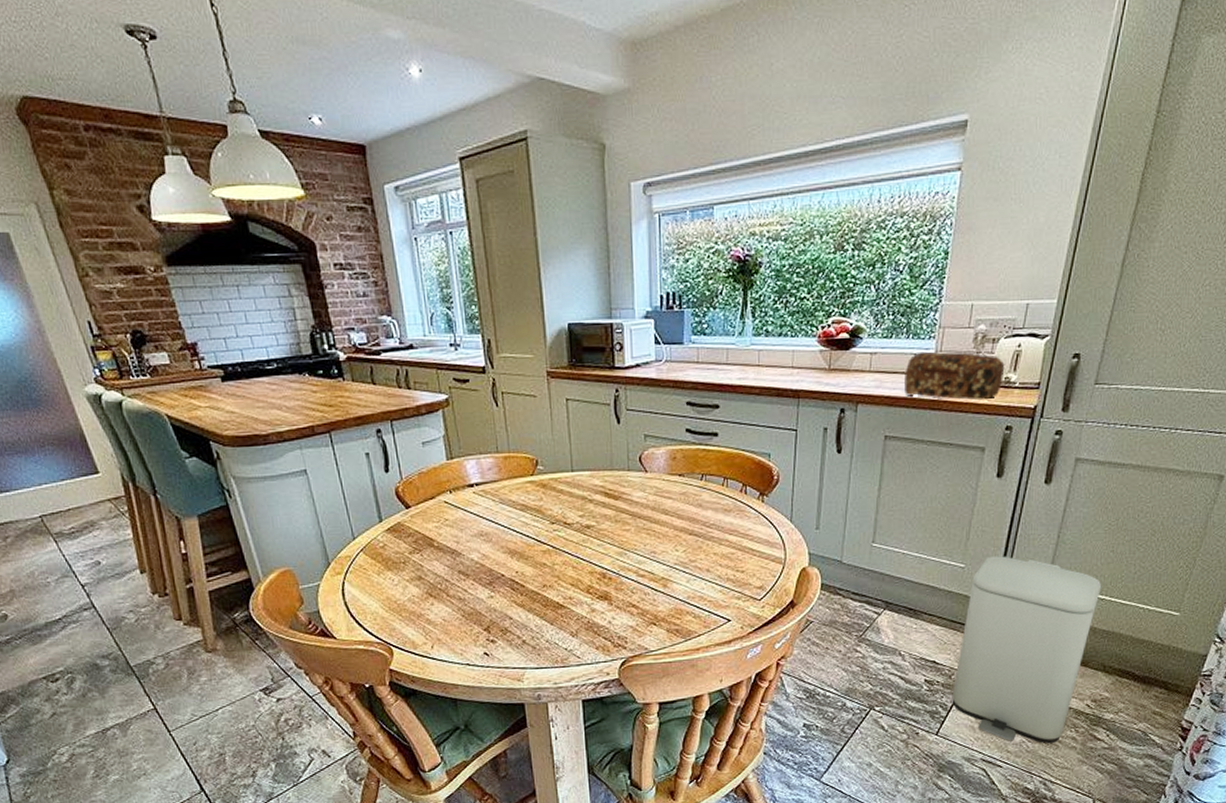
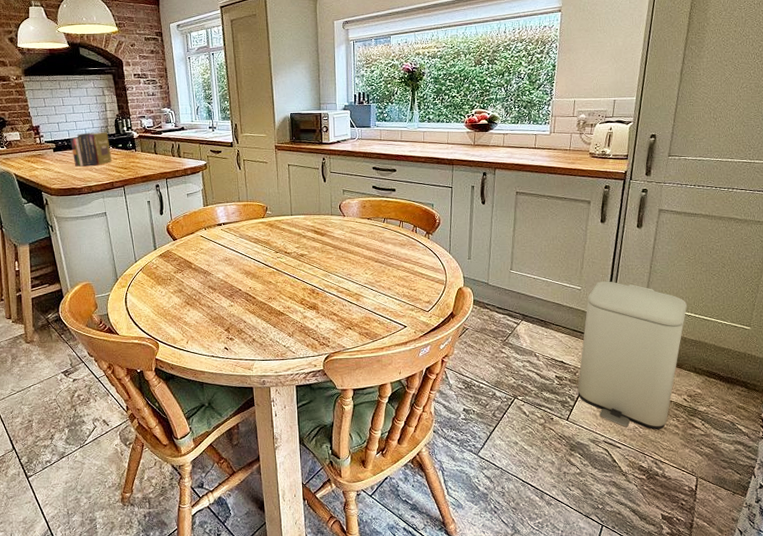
books: none [244,352,310,404] -> present [69,132,112,167]
bread loaf: present [905,351,1005,401] -> none [528,133,601,167]

